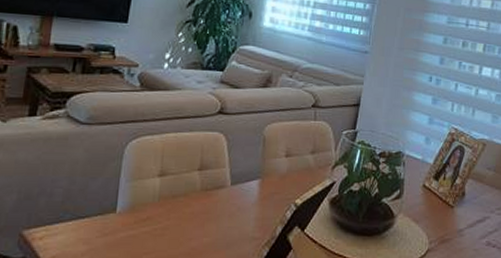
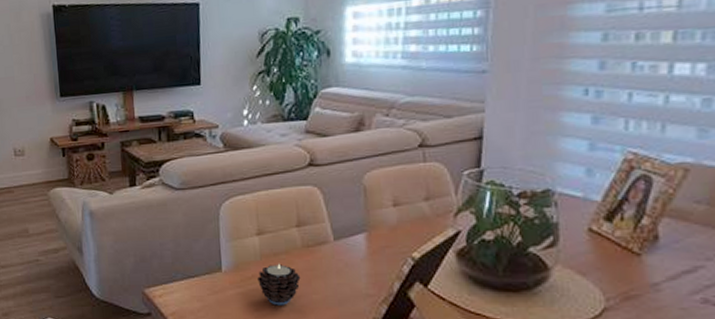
candle: none [152,205,195,249] -> present [257,263,301,306]

